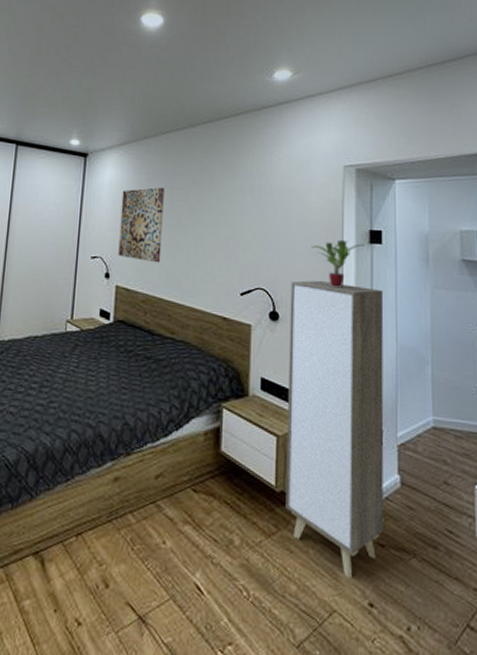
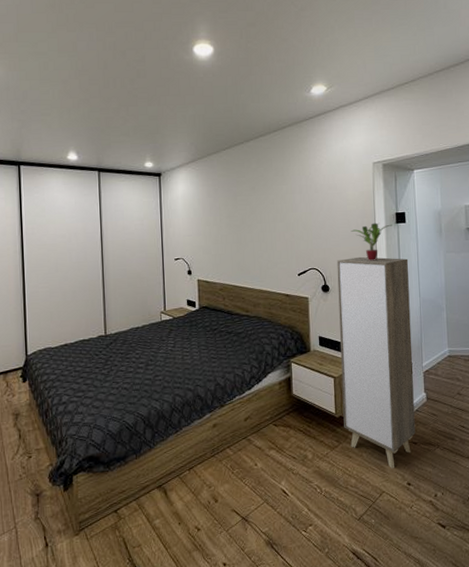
wall art: present [118,187,164,263] -> none [194,196,232,258]

